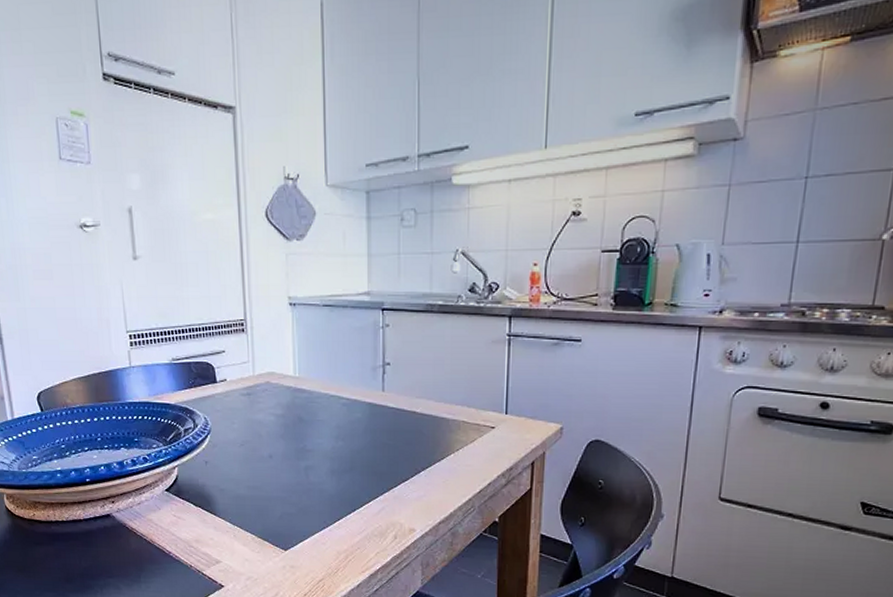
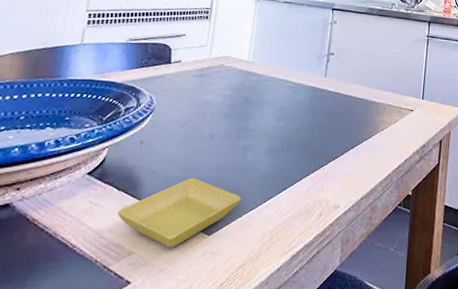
saucer: none [199,496,311,559] -> present [117,177,241,248]

